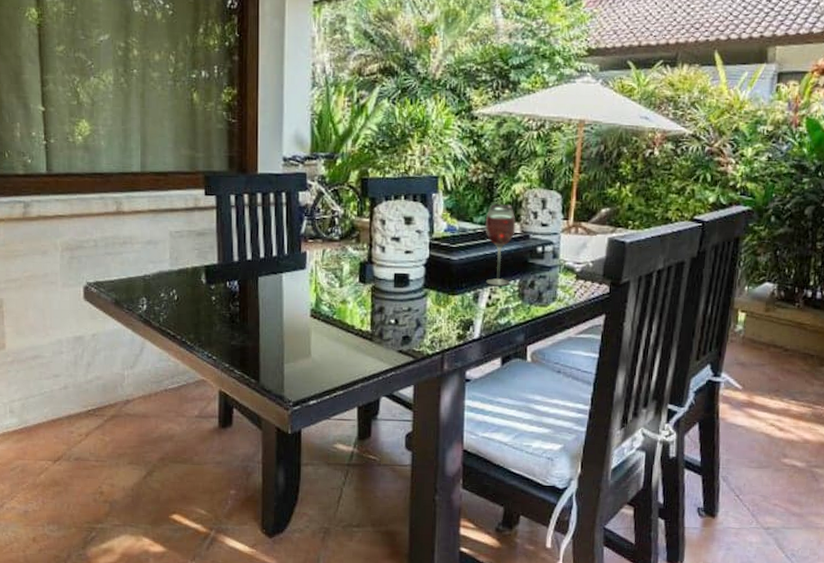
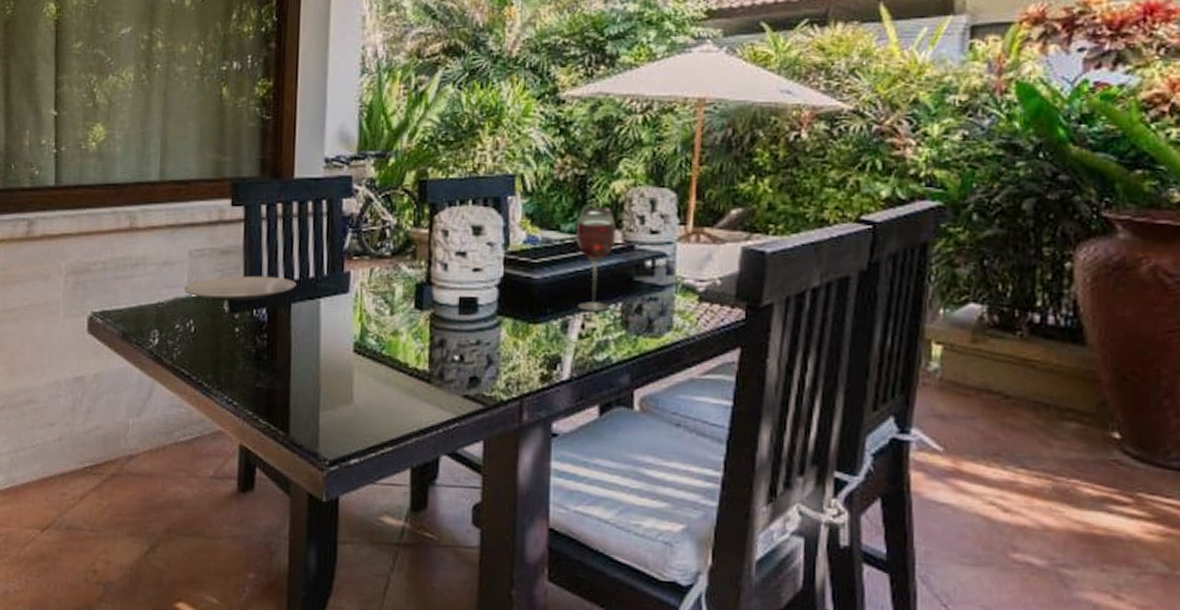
plate: none [166,254,262,274] -> present [183,275,296,300]

